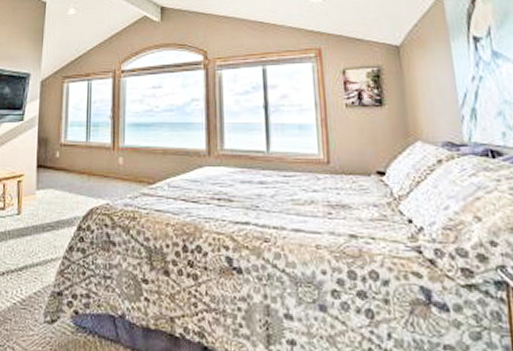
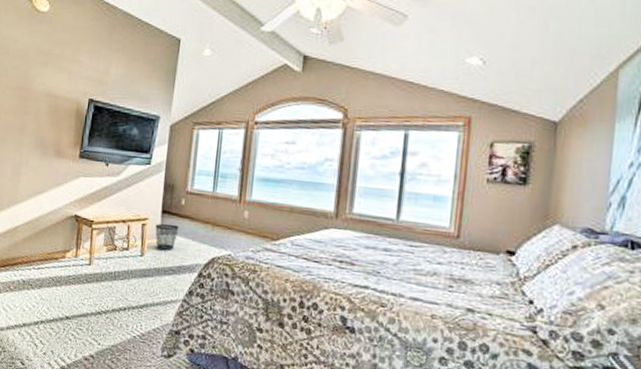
wastebasket: none [31,178,55,207] -> present [155,223,179,251]

